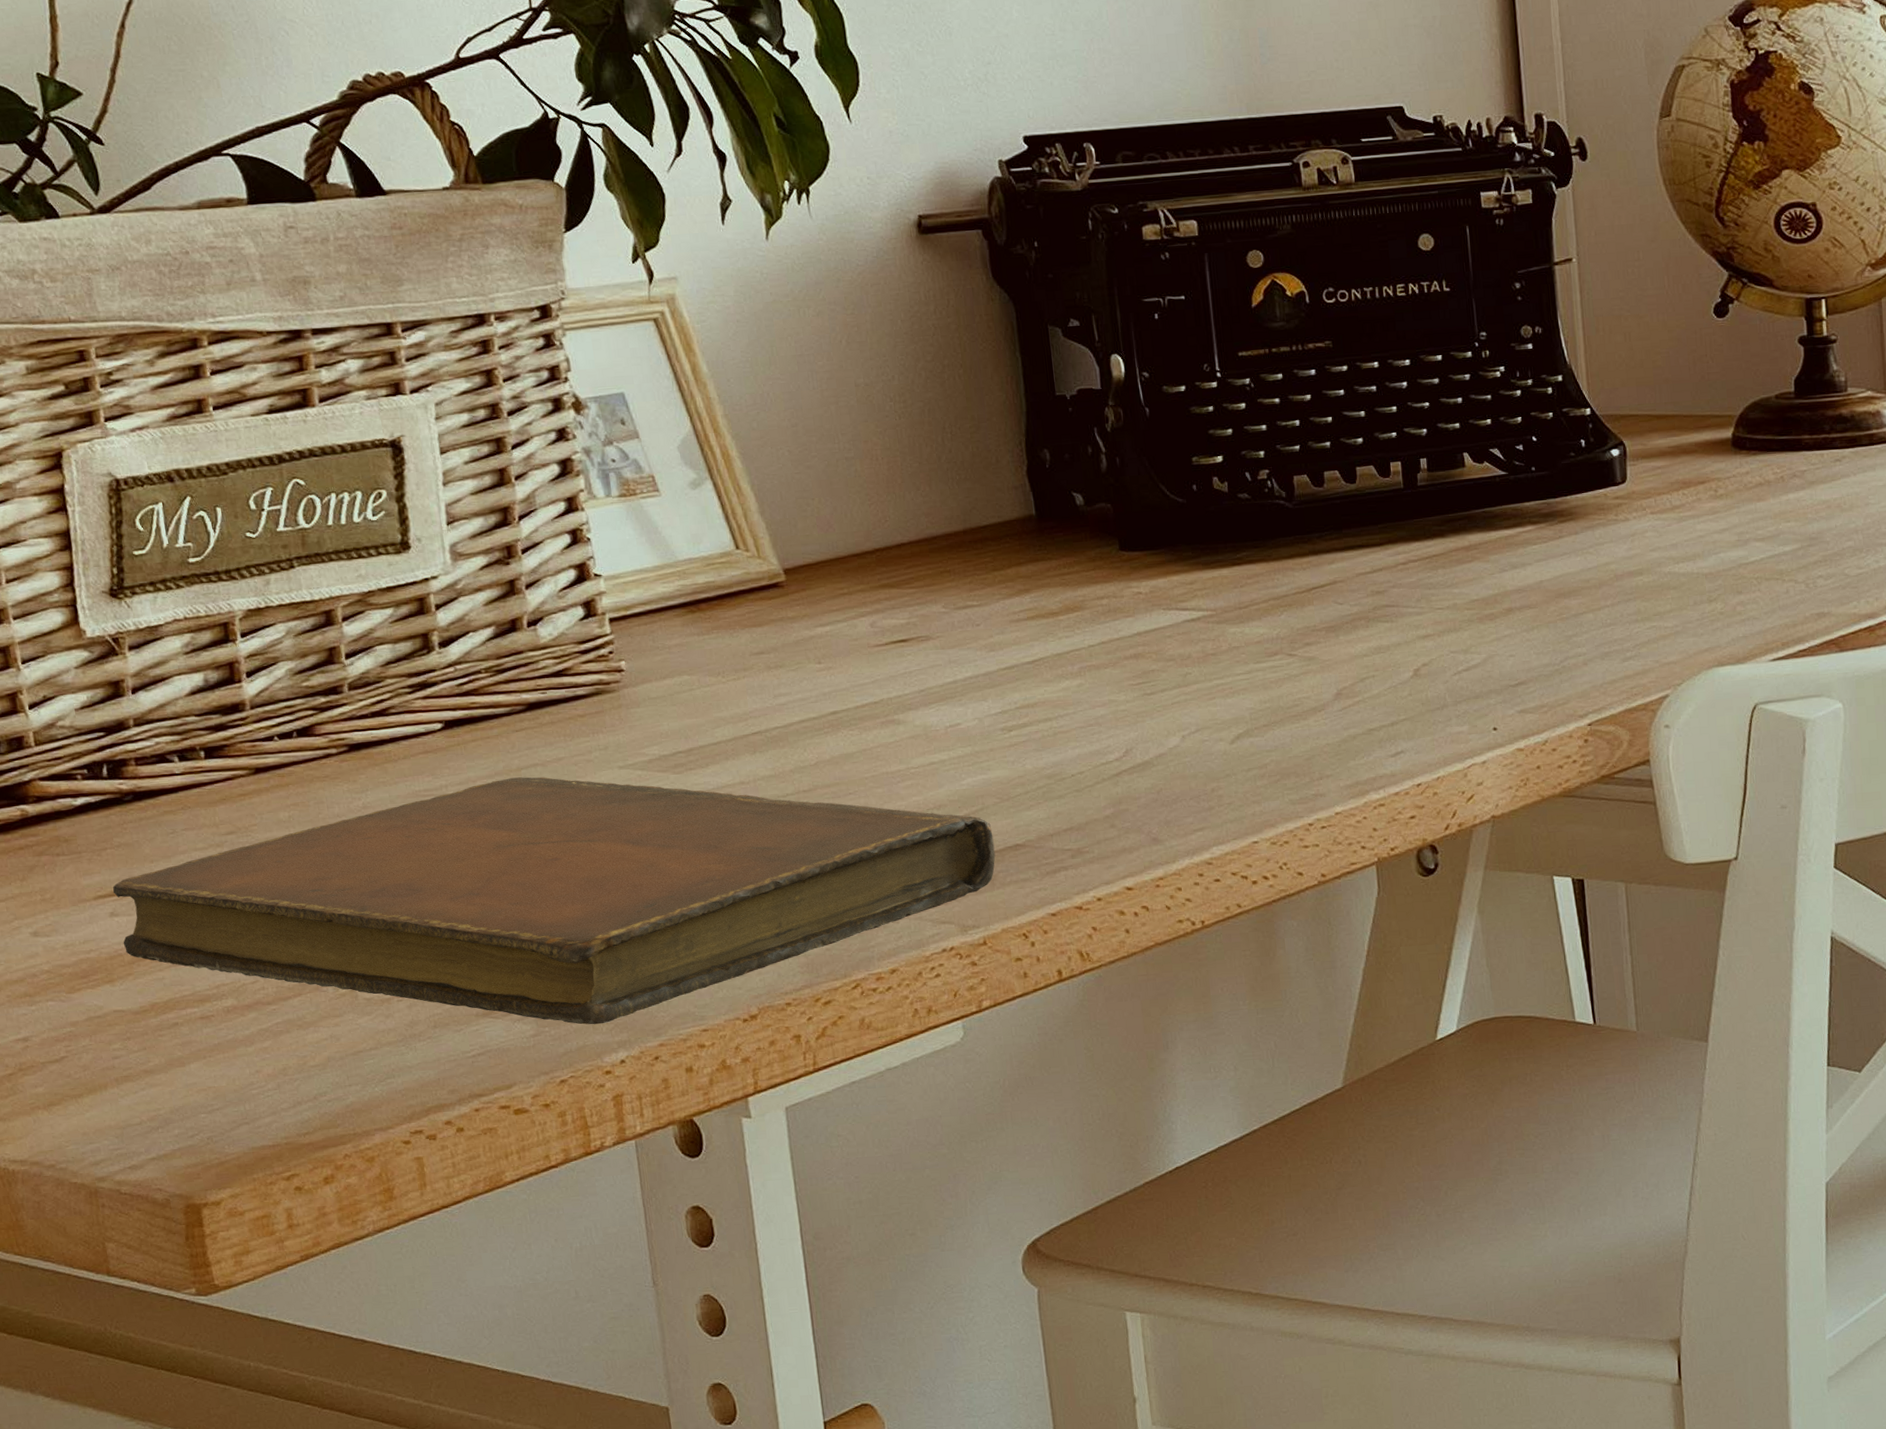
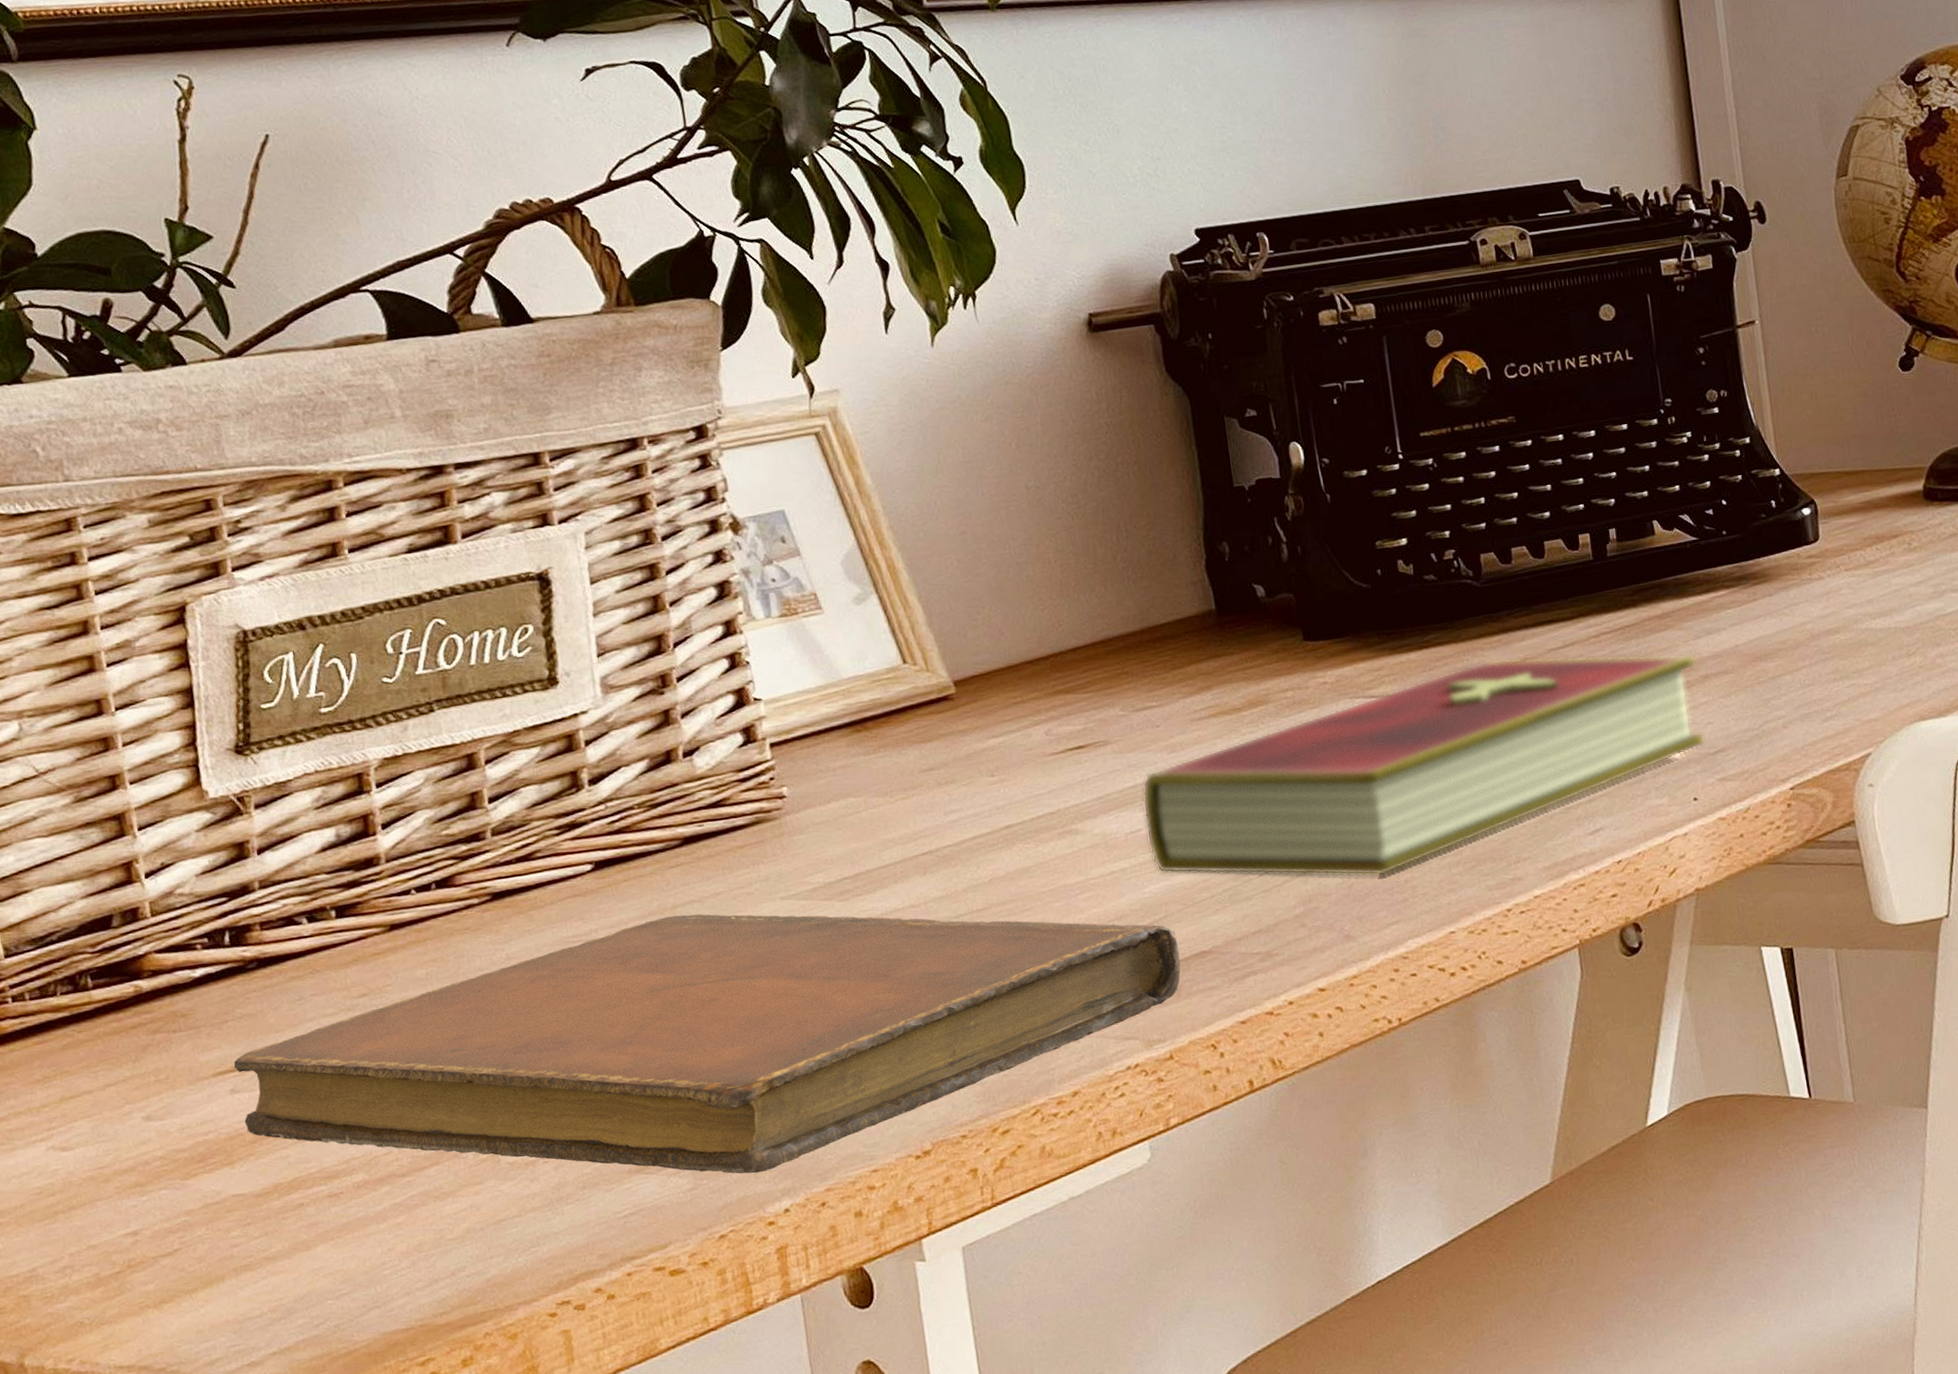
hardcover book: none [961,579,1507,783] -> present [1142,654,1706,876]

